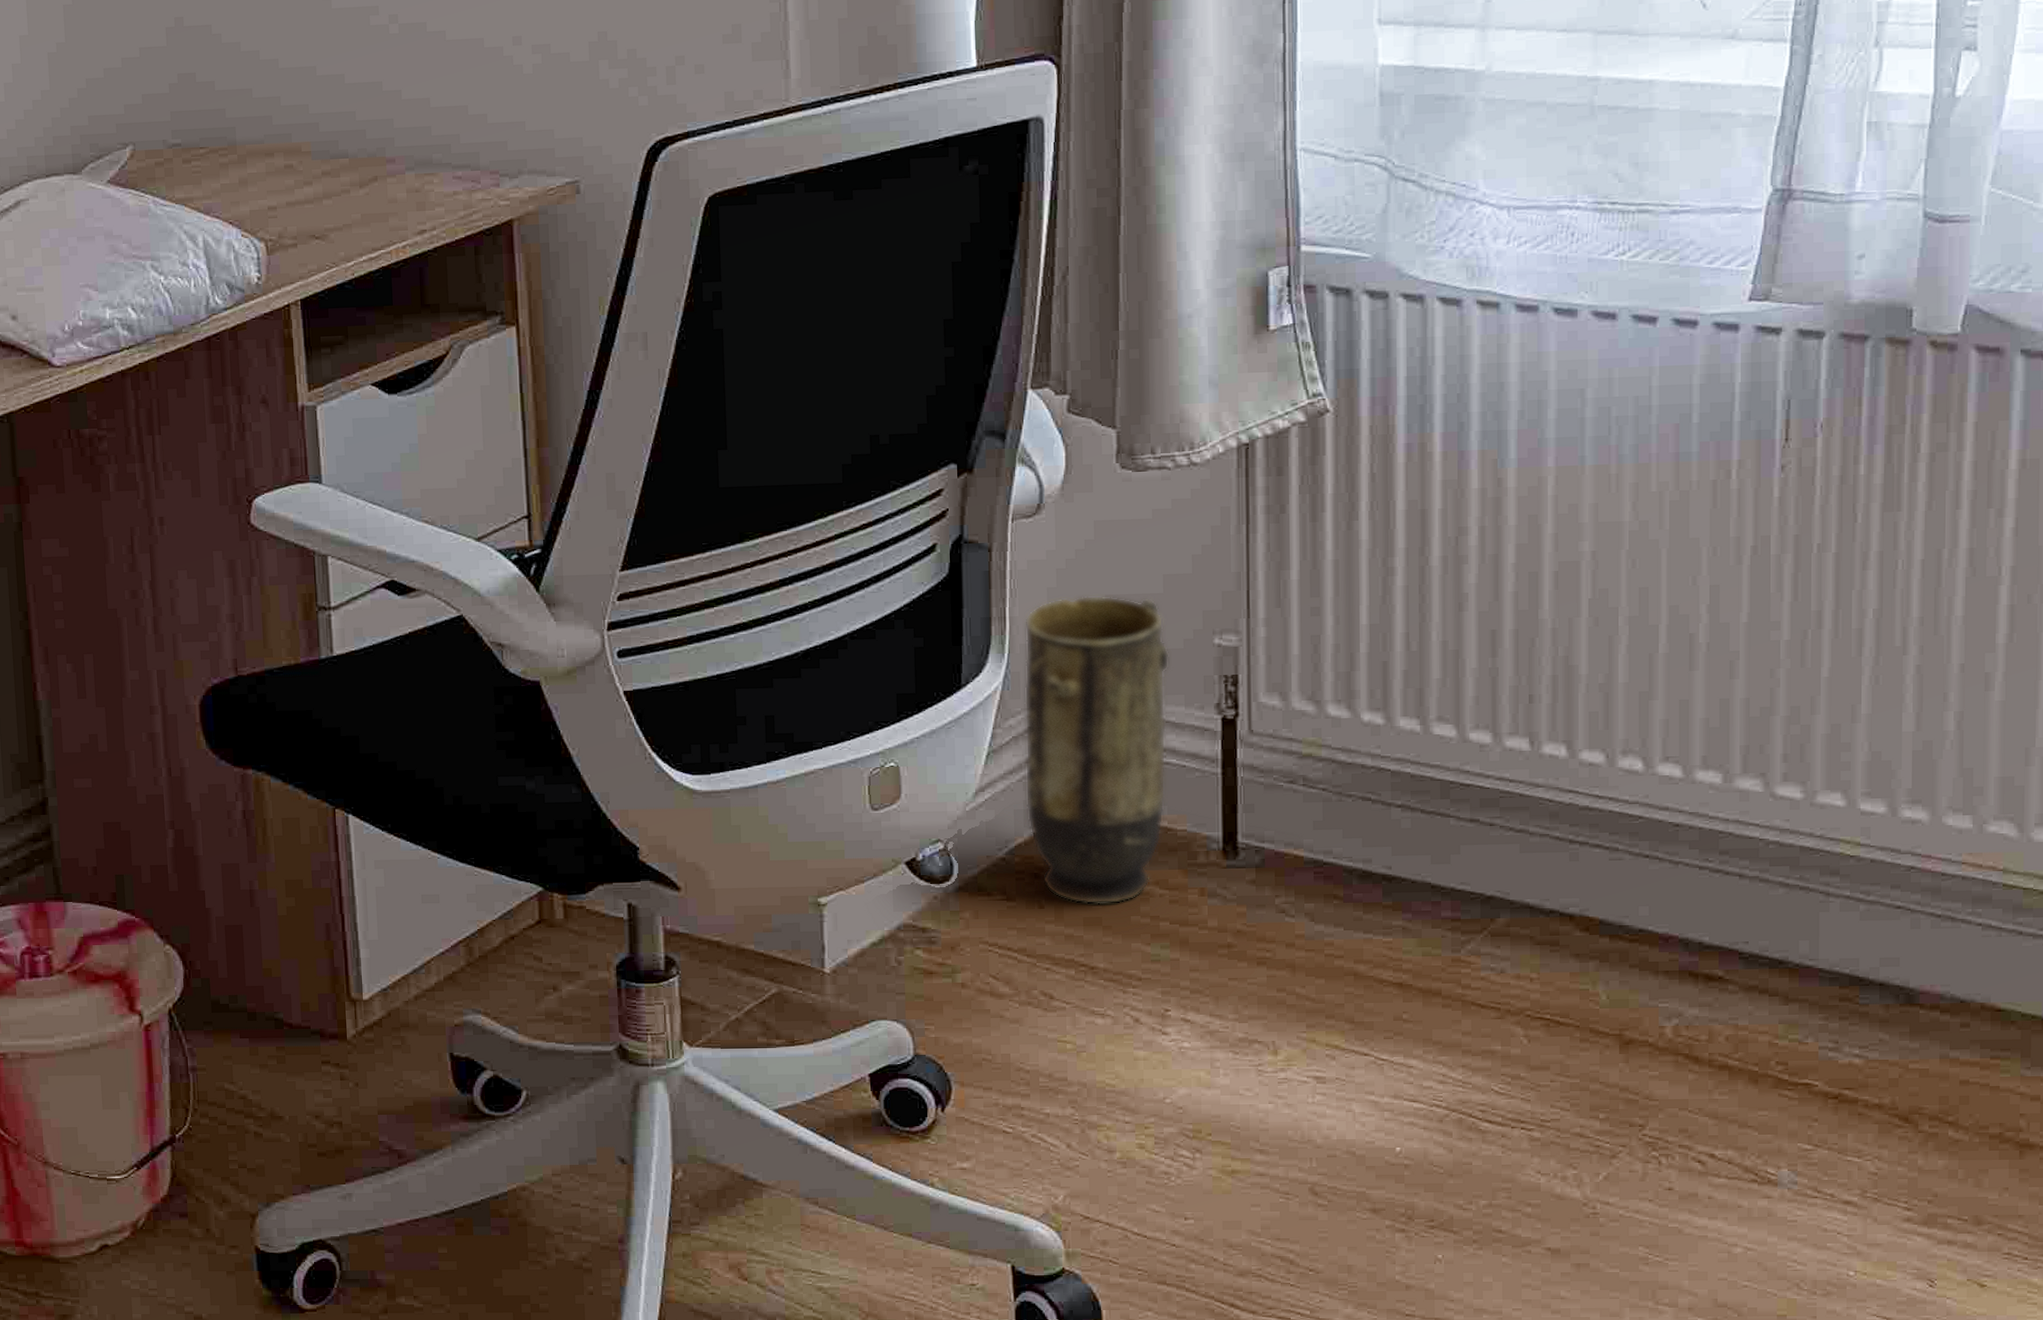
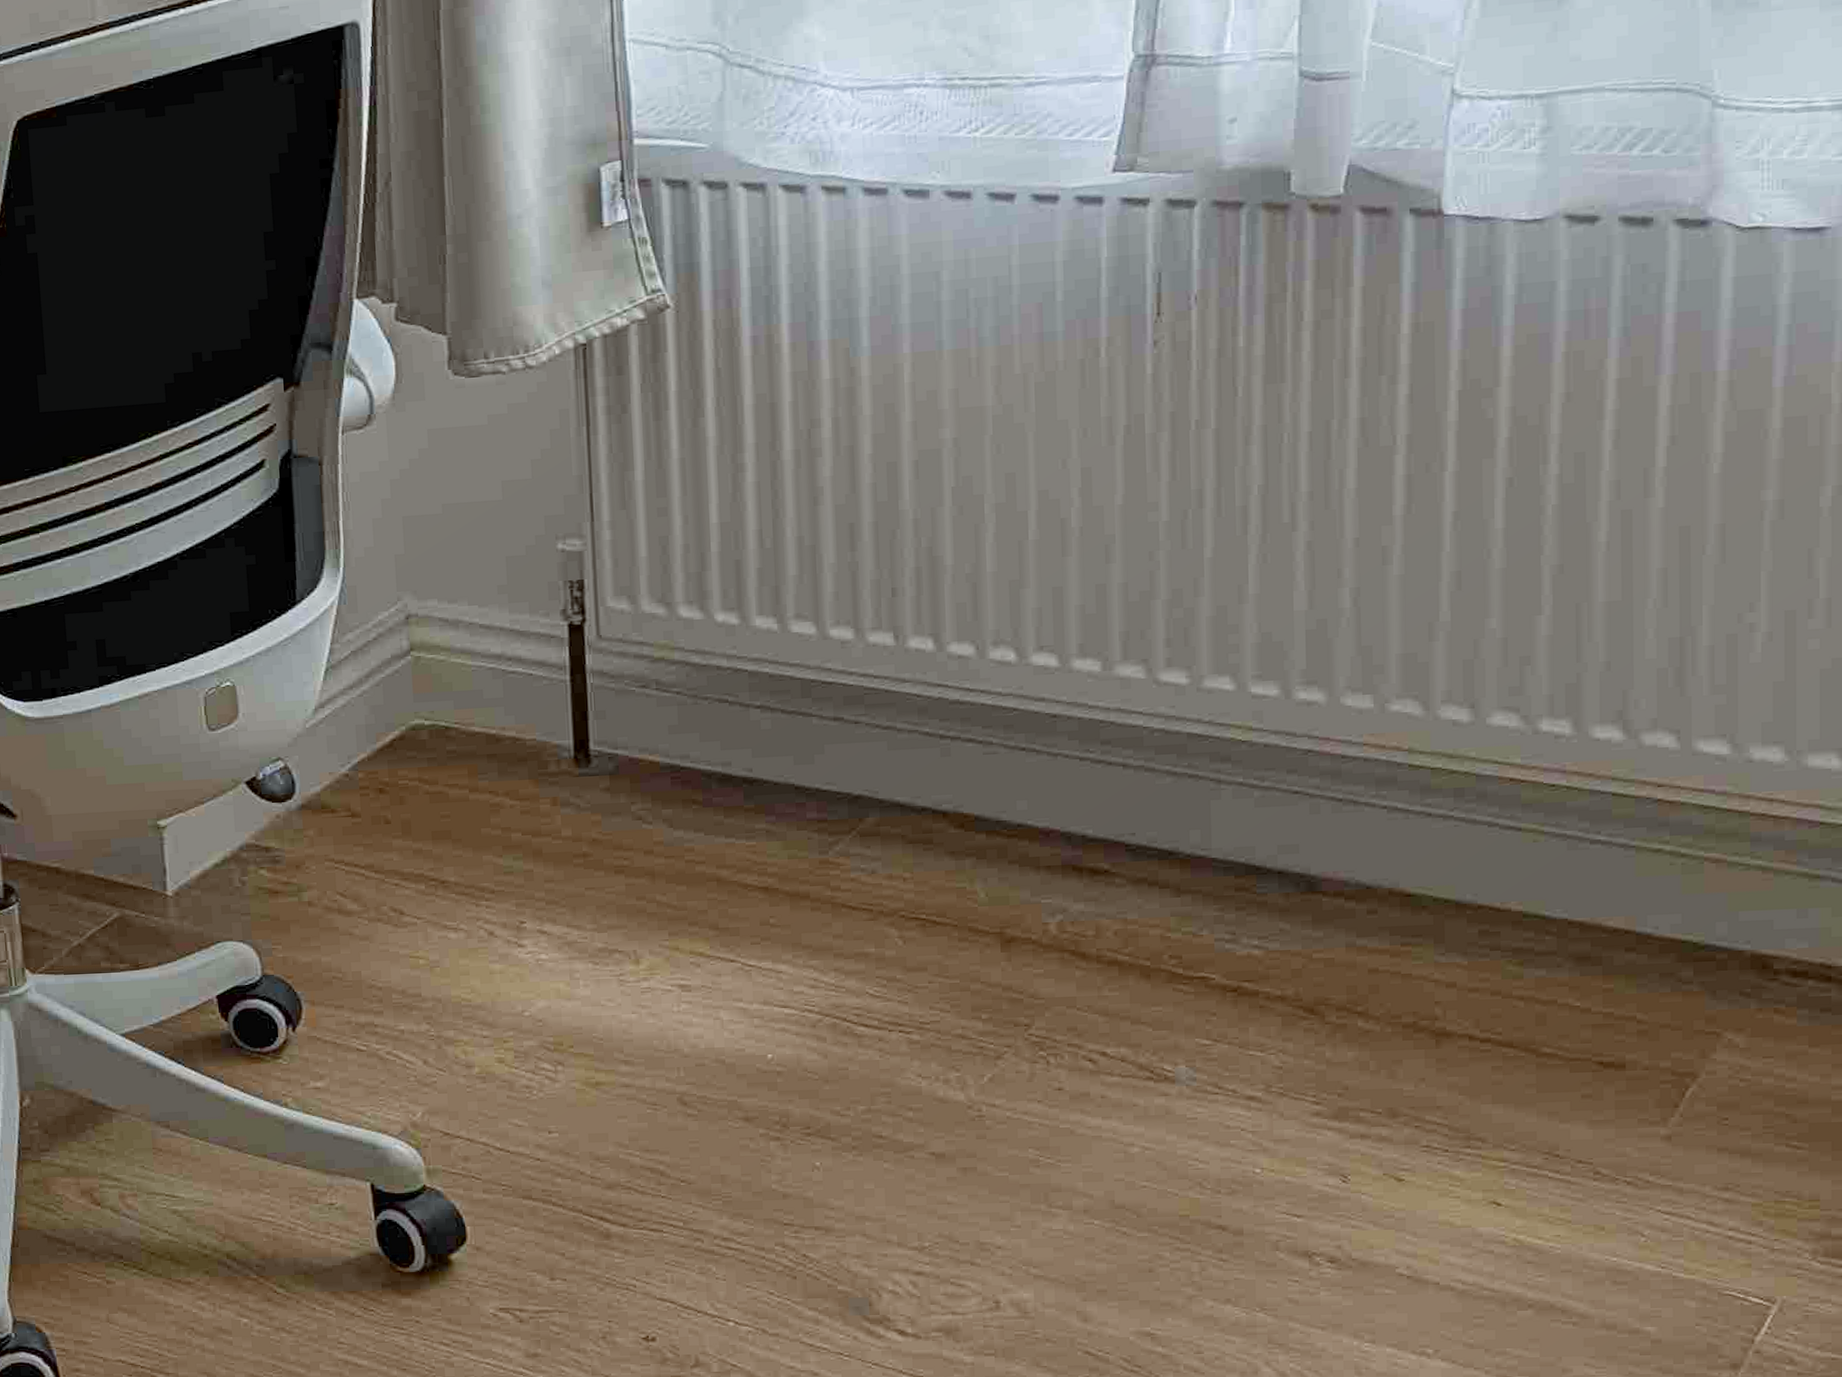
vase: present [1024,595,1170,905] -> none [359,504,513,818]

